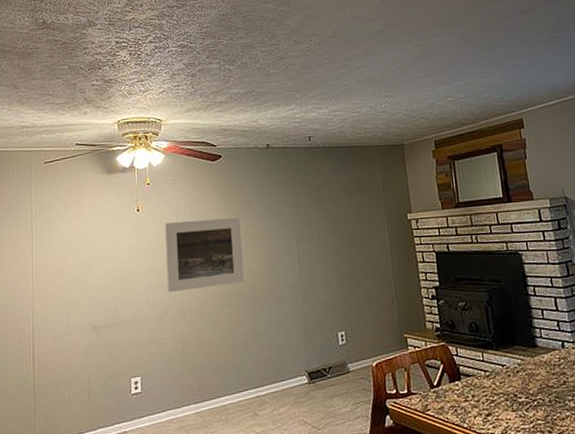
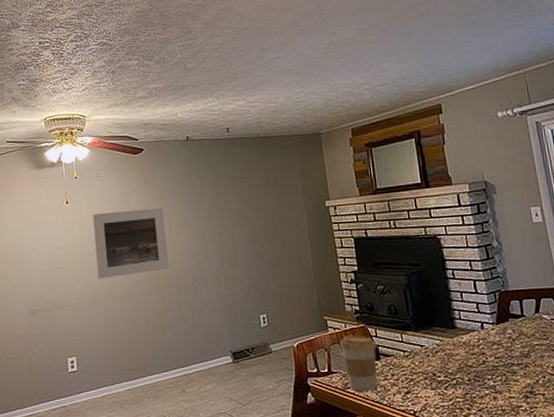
coffee cup: none [419,354,458,414] -> present [339,335,378,392]

